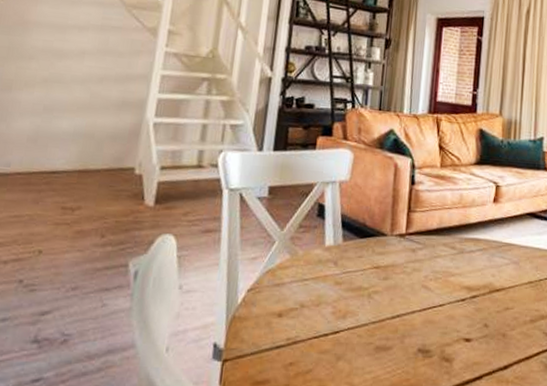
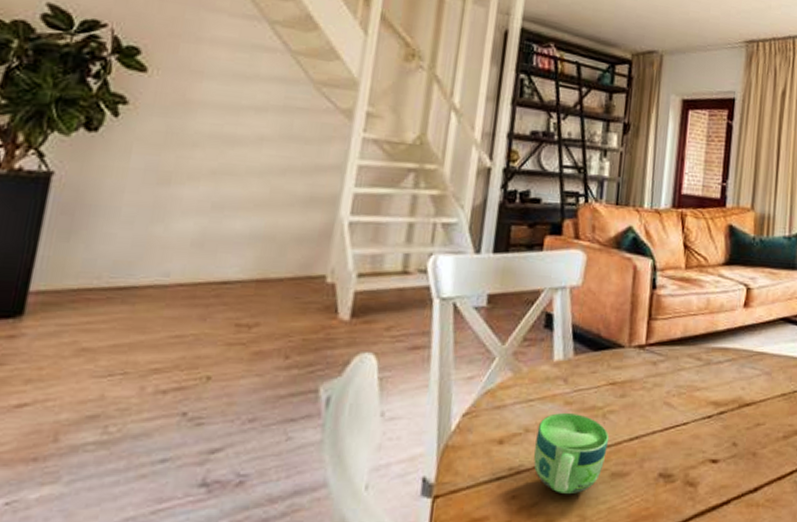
cup: none [308,292,374,364] -> present [533,413,610,495]

